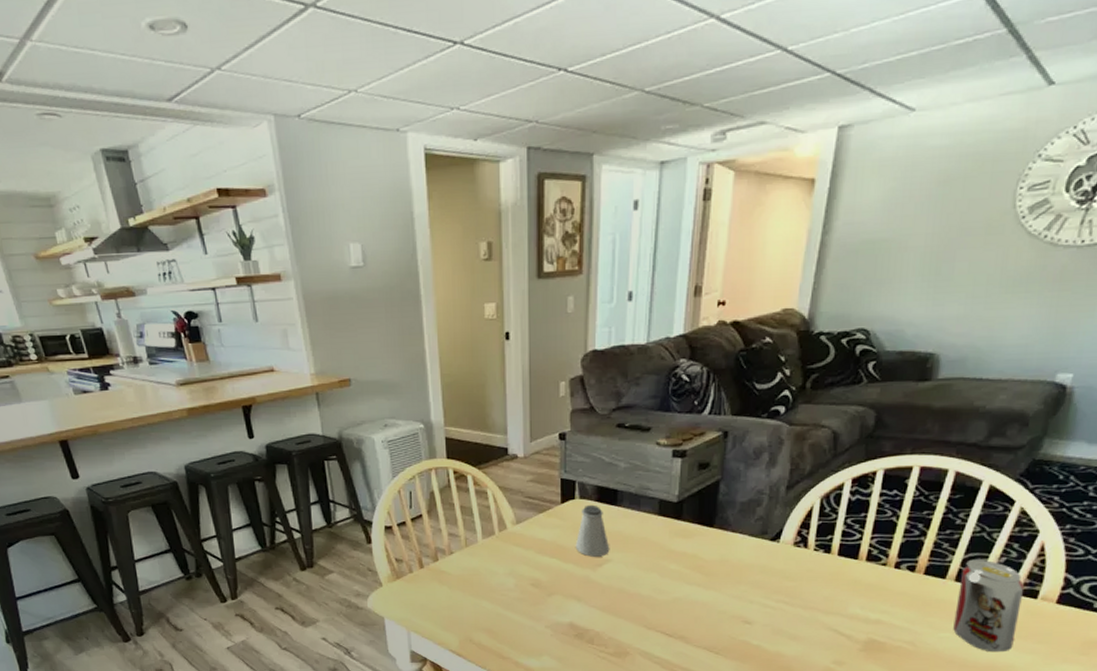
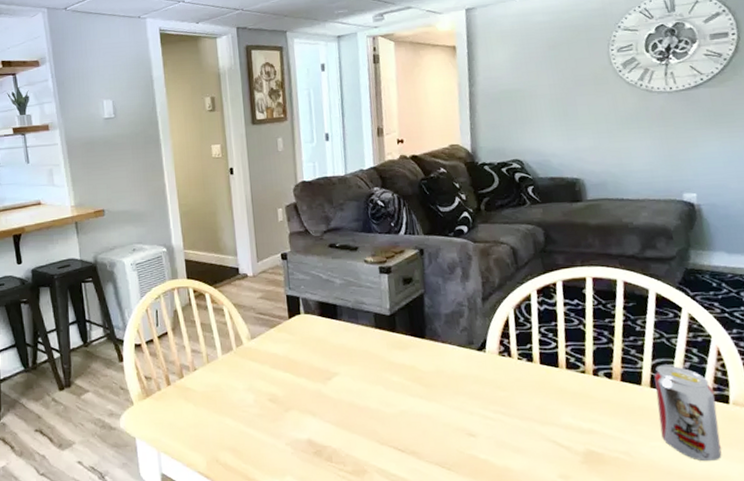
saltshaker: present [575,504,610,557] -> none [305,319,337,371]

